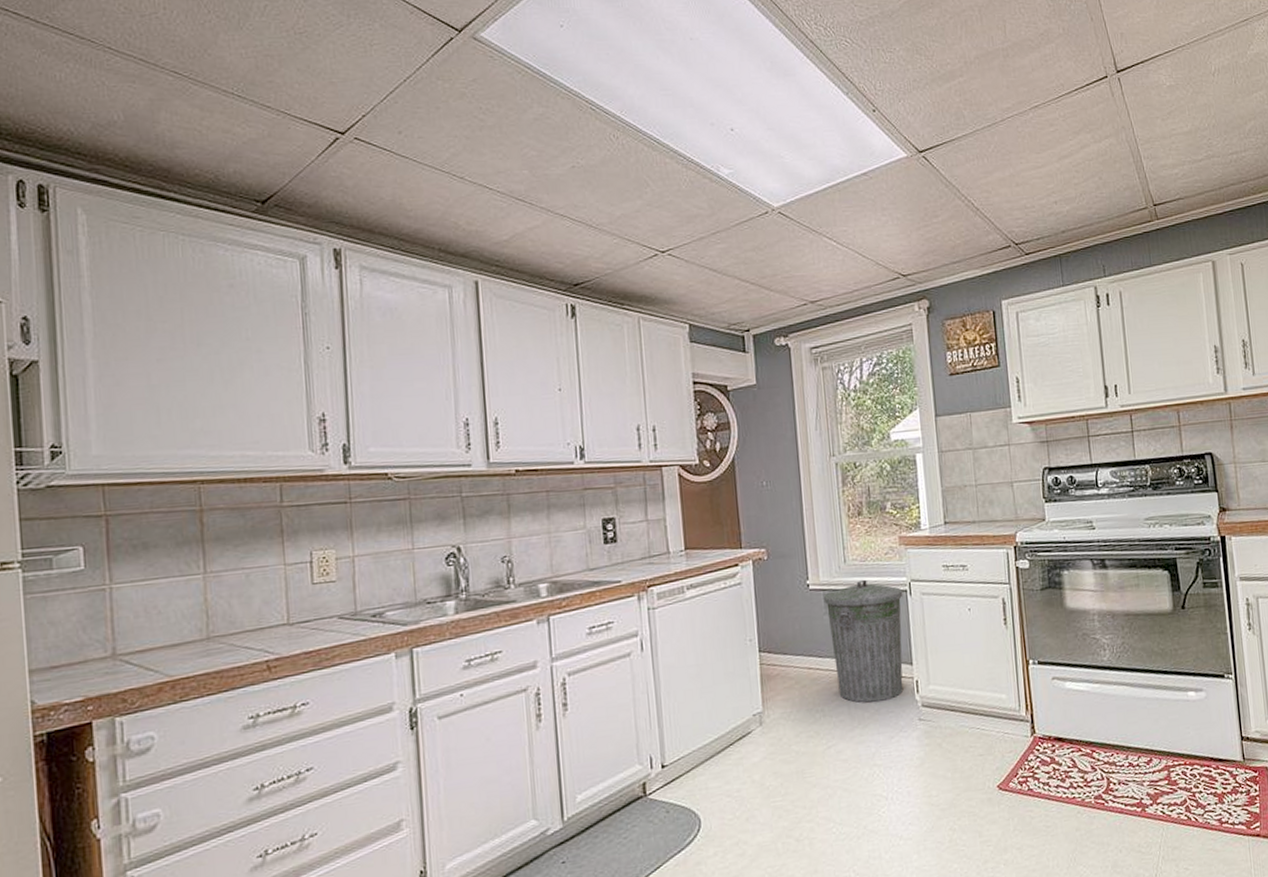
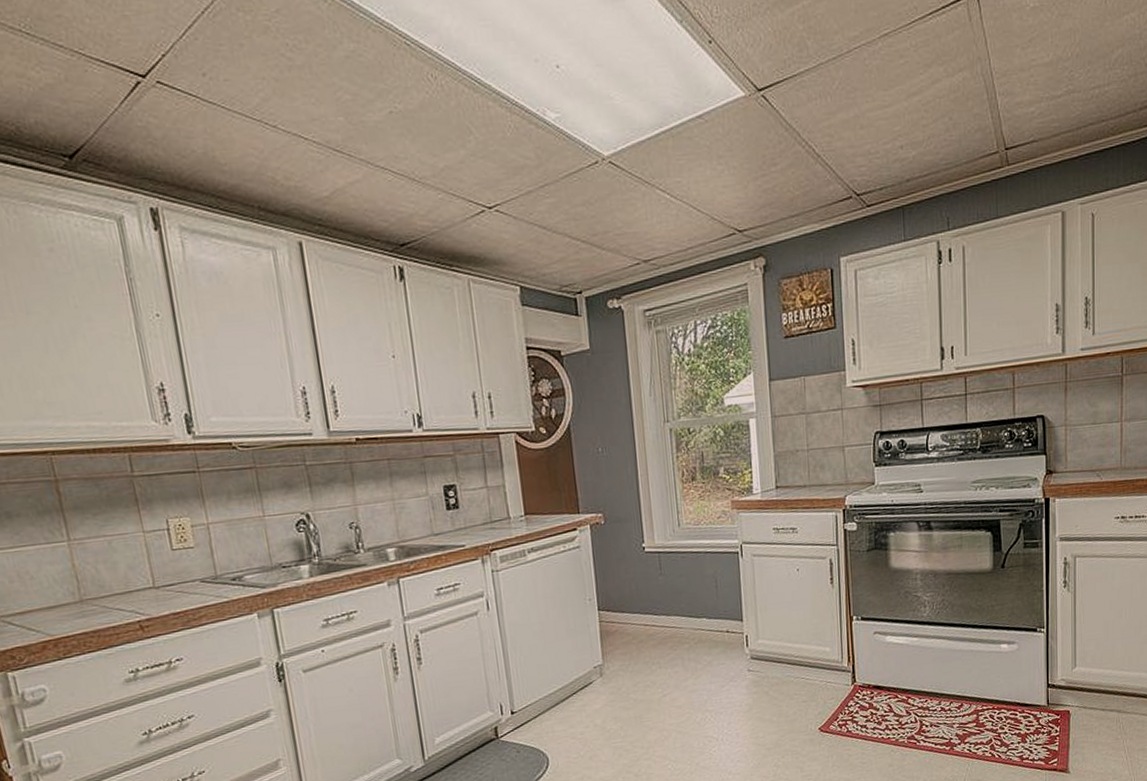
trash can: present [823,579,903,703] -> none [658,542,735,656]

